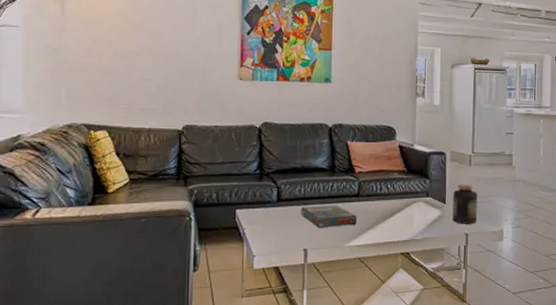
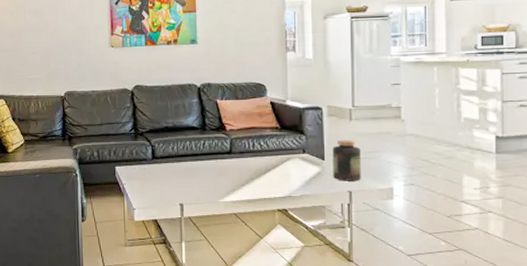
board game: present [301,205,357,227] -> none [175,162,230,183]

